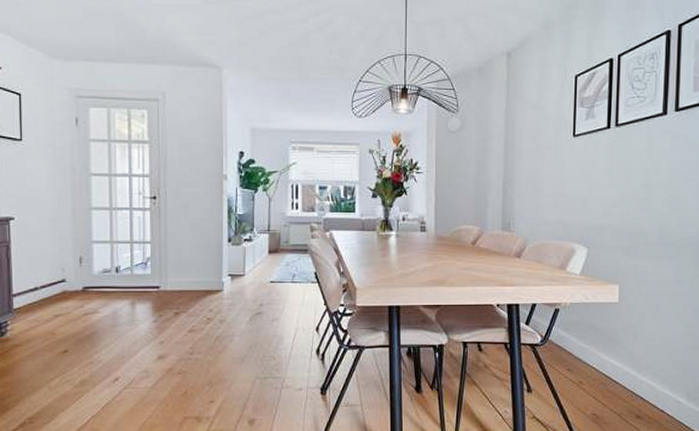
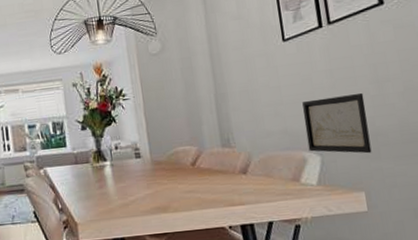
wall art: none [578,194,634,251] -> present [302,92,372,154]

